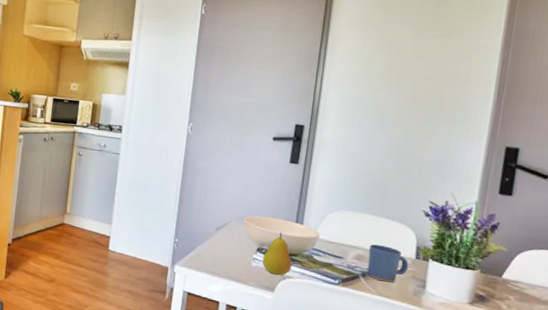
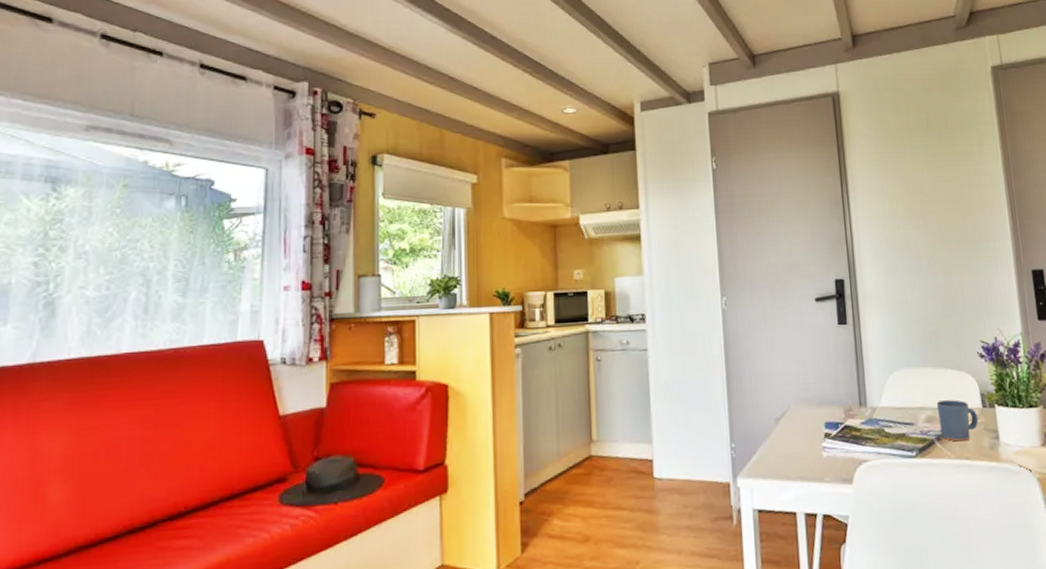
bowl: present [243,215,321,257] -> none [803,392,887,436]
fruit: present [262,232,292,276] -> none [832,408,865,462]

